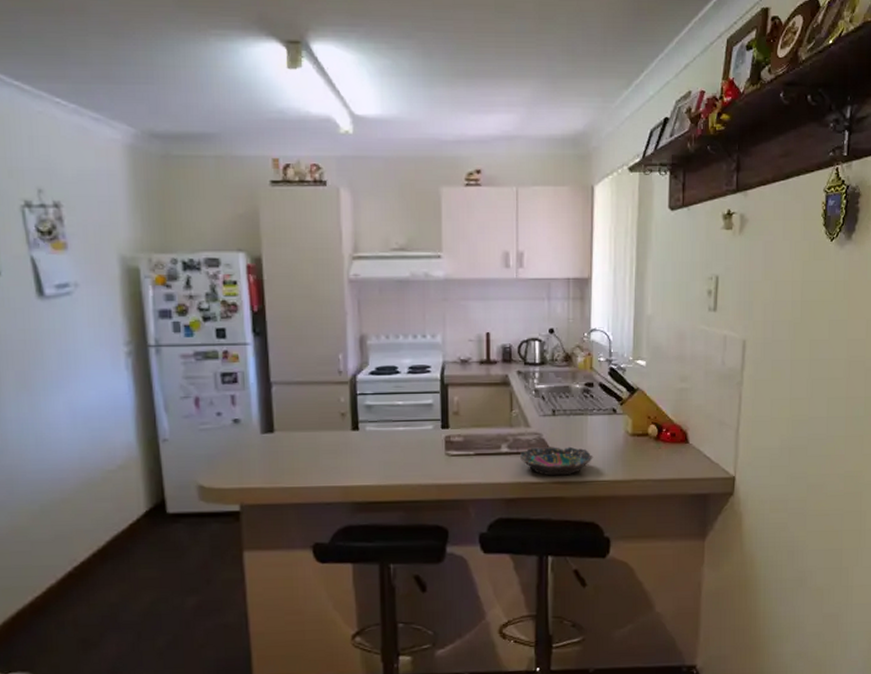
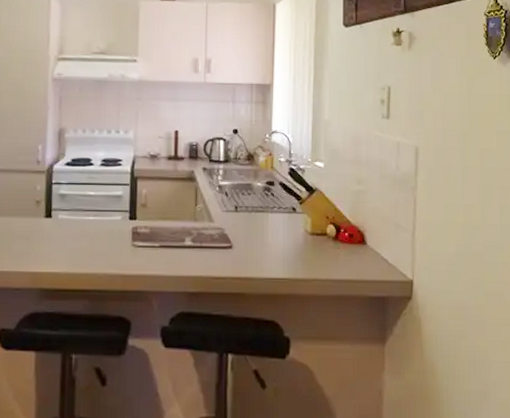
bowl: present [520,446,594,476] -> none [203,242,274,272]

